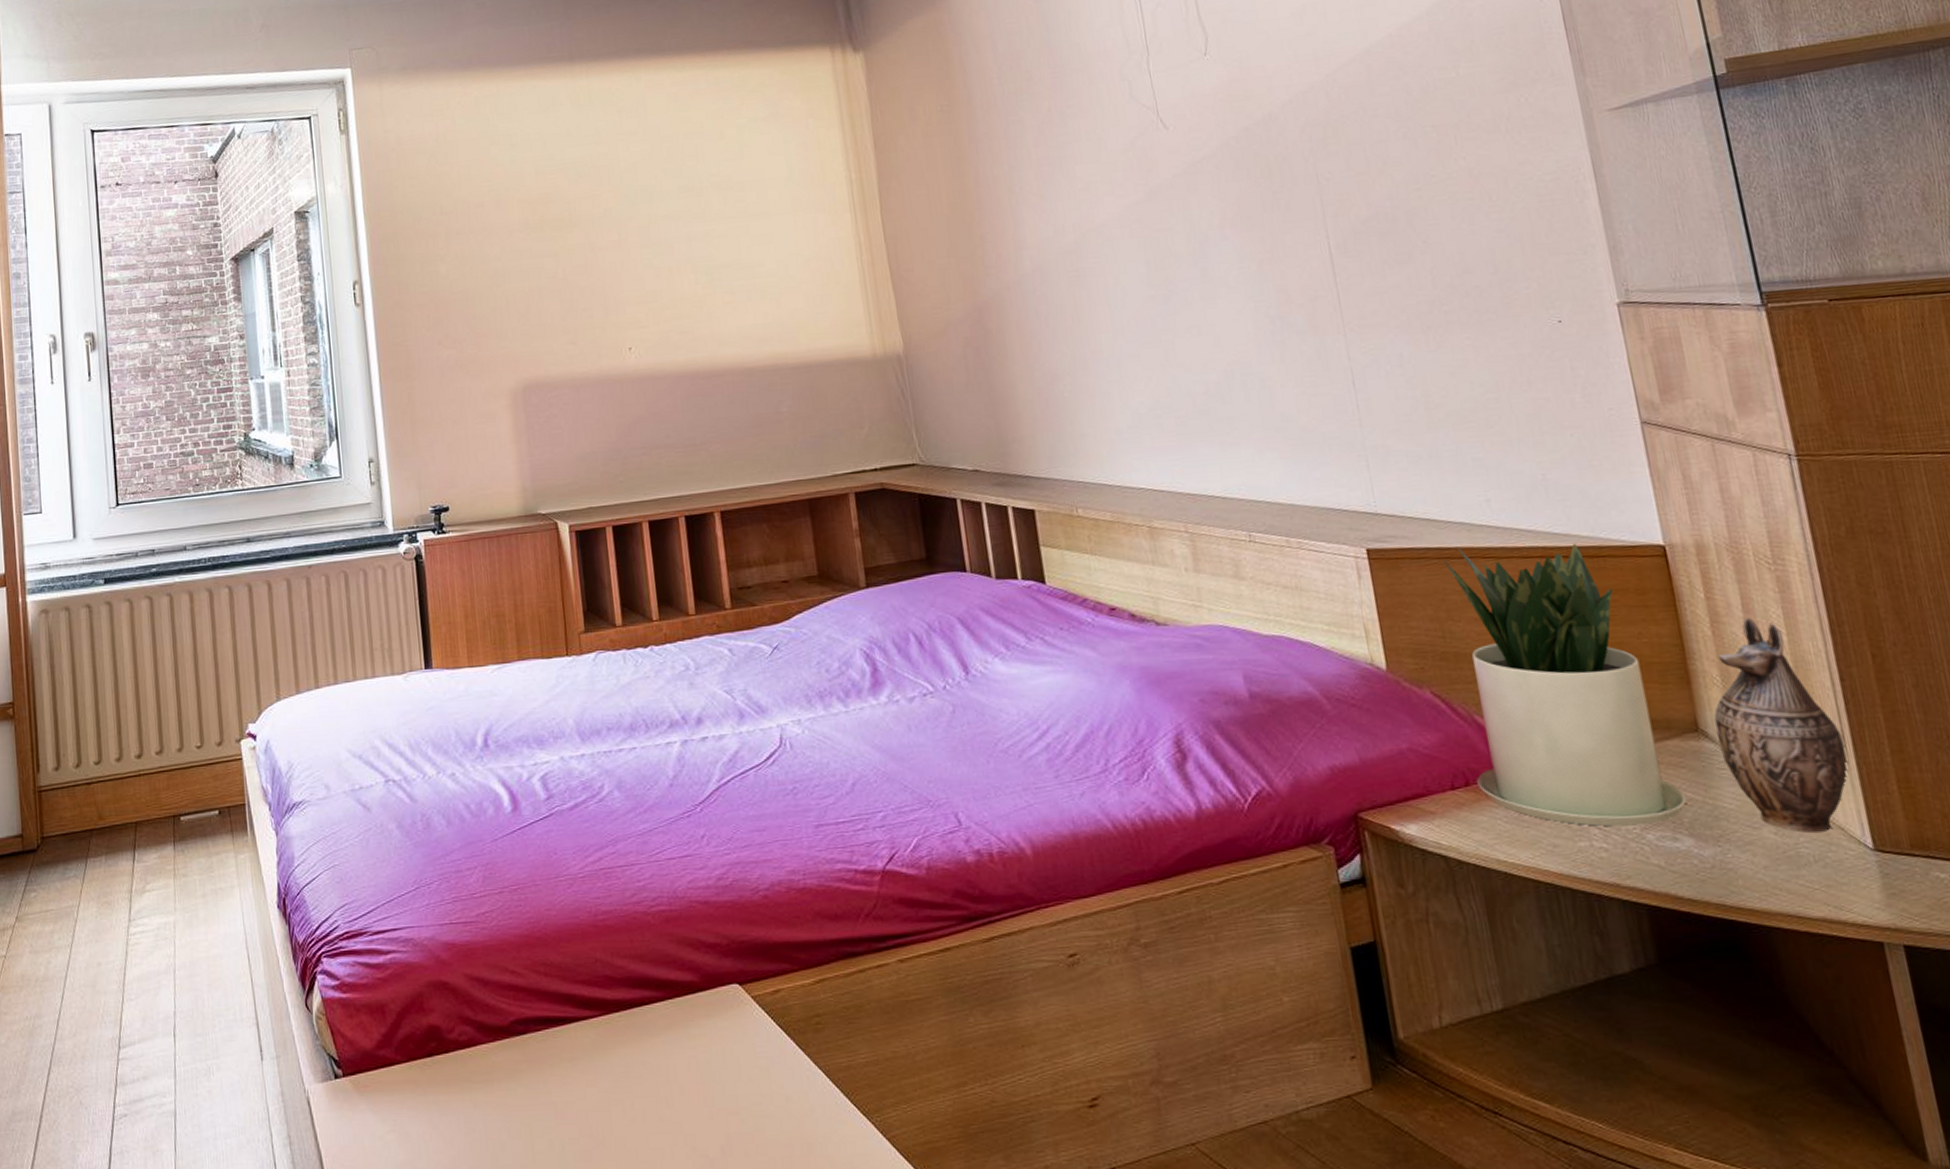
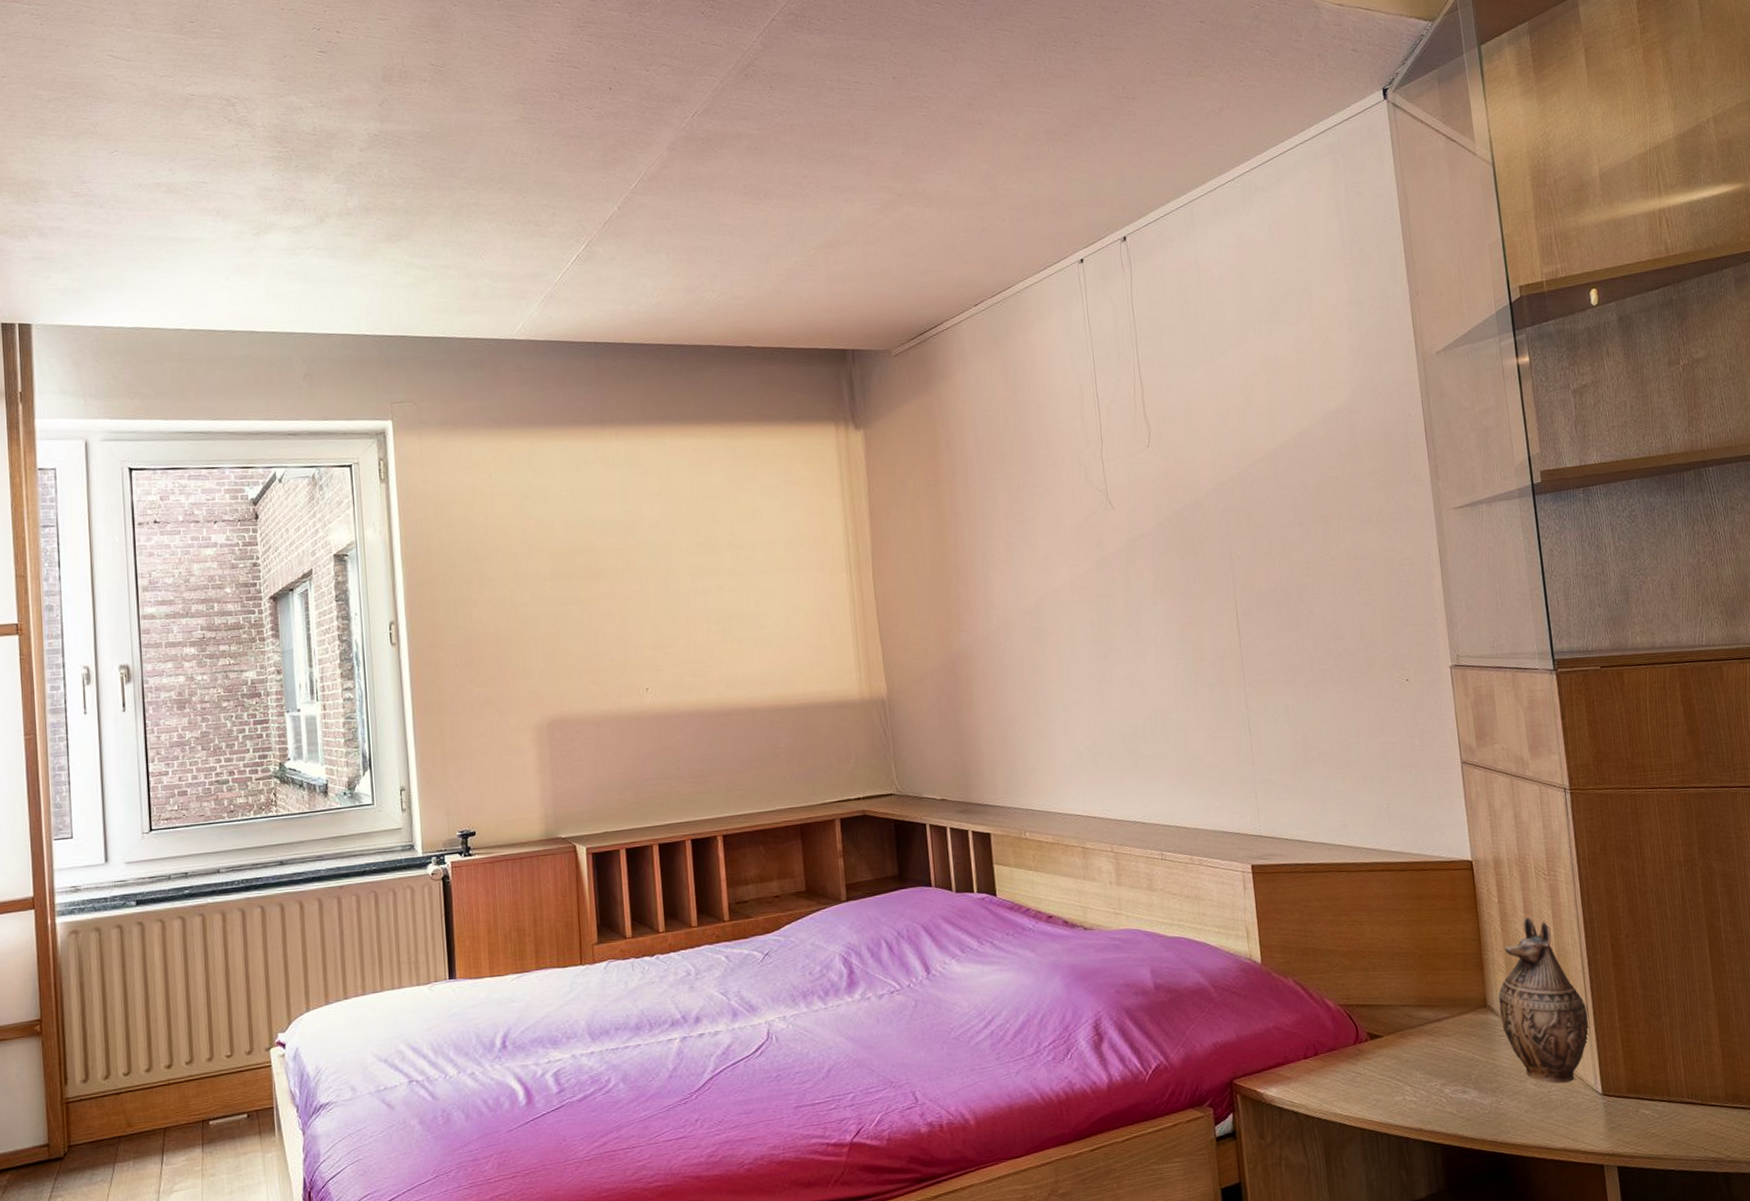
planter: present [1444,544,1687,827] -> none [1309,860,1475,1084]

